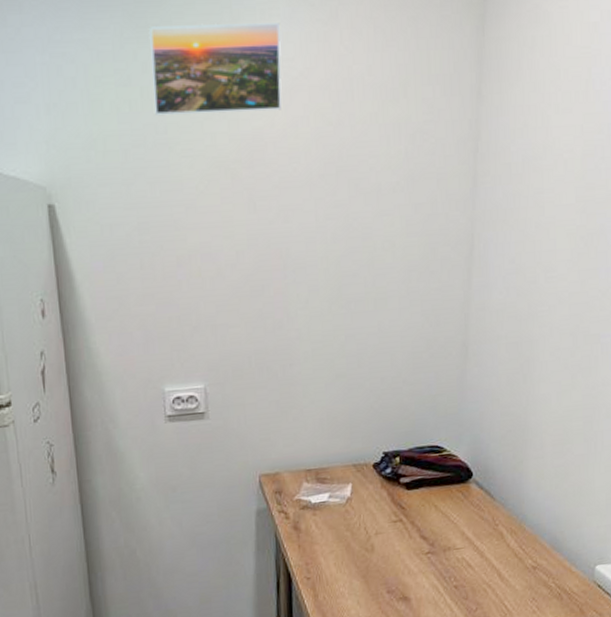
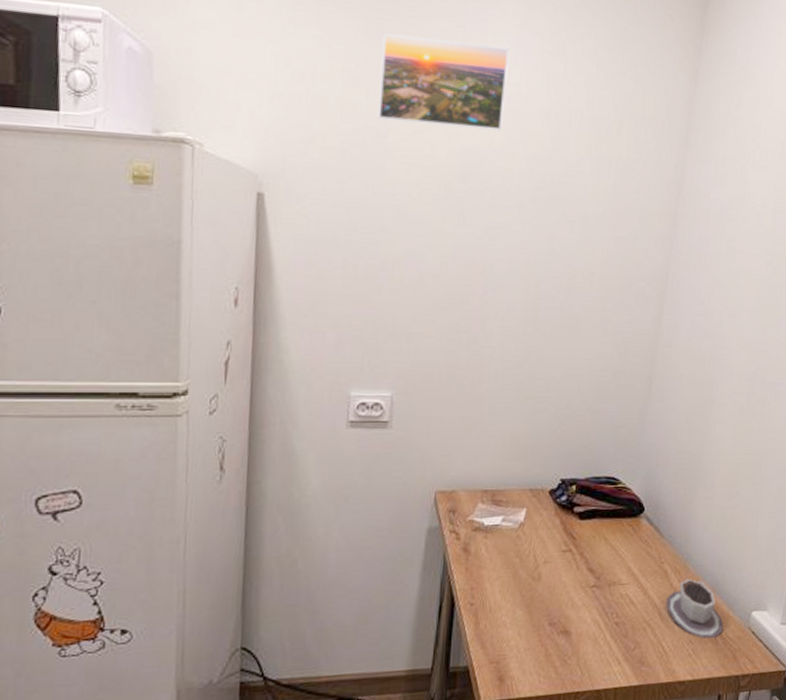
cup: none [505,538,567,596] -> present [666,579,724,639]

